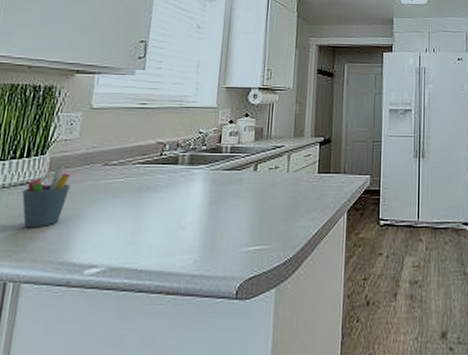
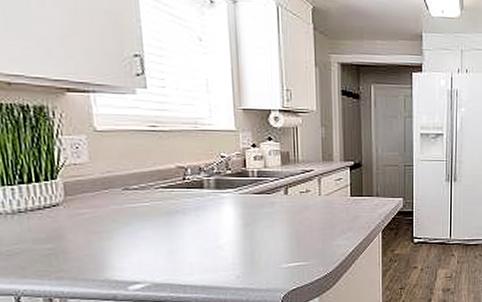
pen holder: present [22,166,71,228] -> none [43,190,94,250]

